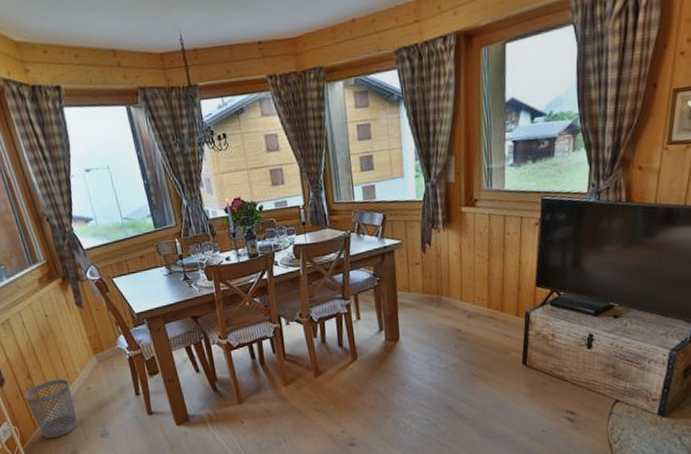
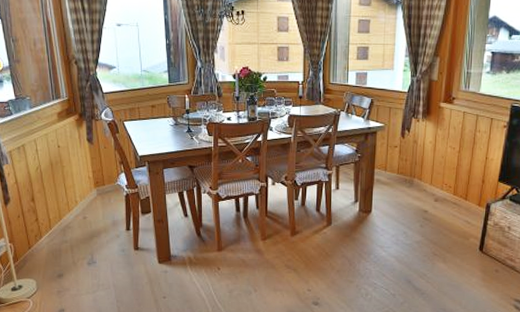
wastebasket: present [24,378,78,439] -> none [25,205,69,260]

